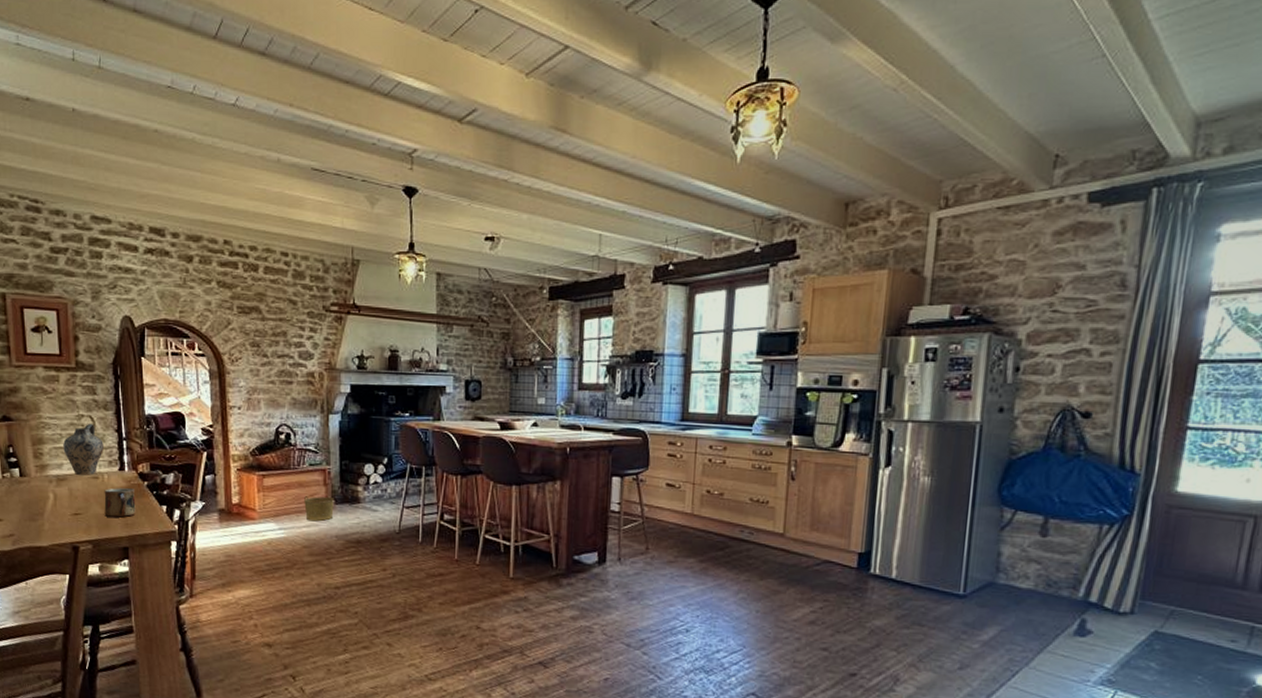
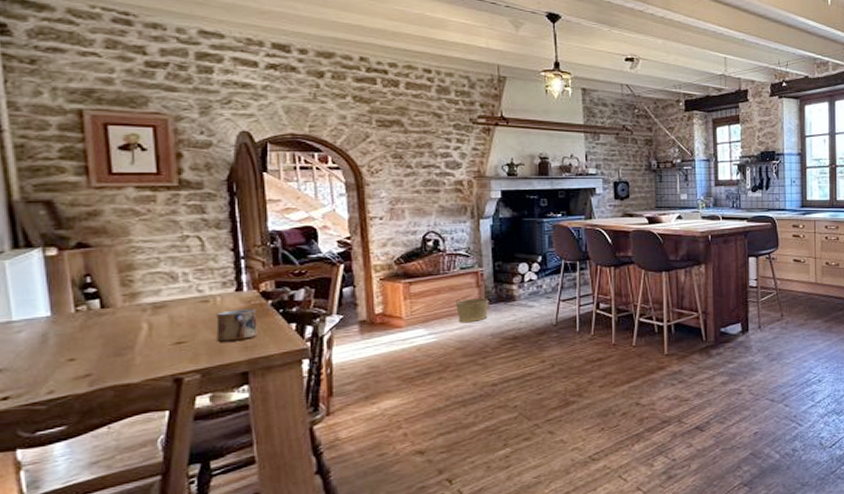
ceramic jug: present [63,423,104,476] -> none [162,243,215,302]

